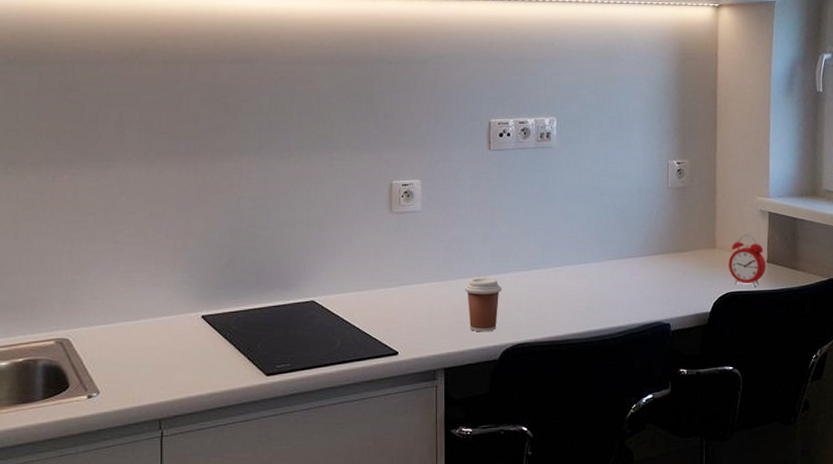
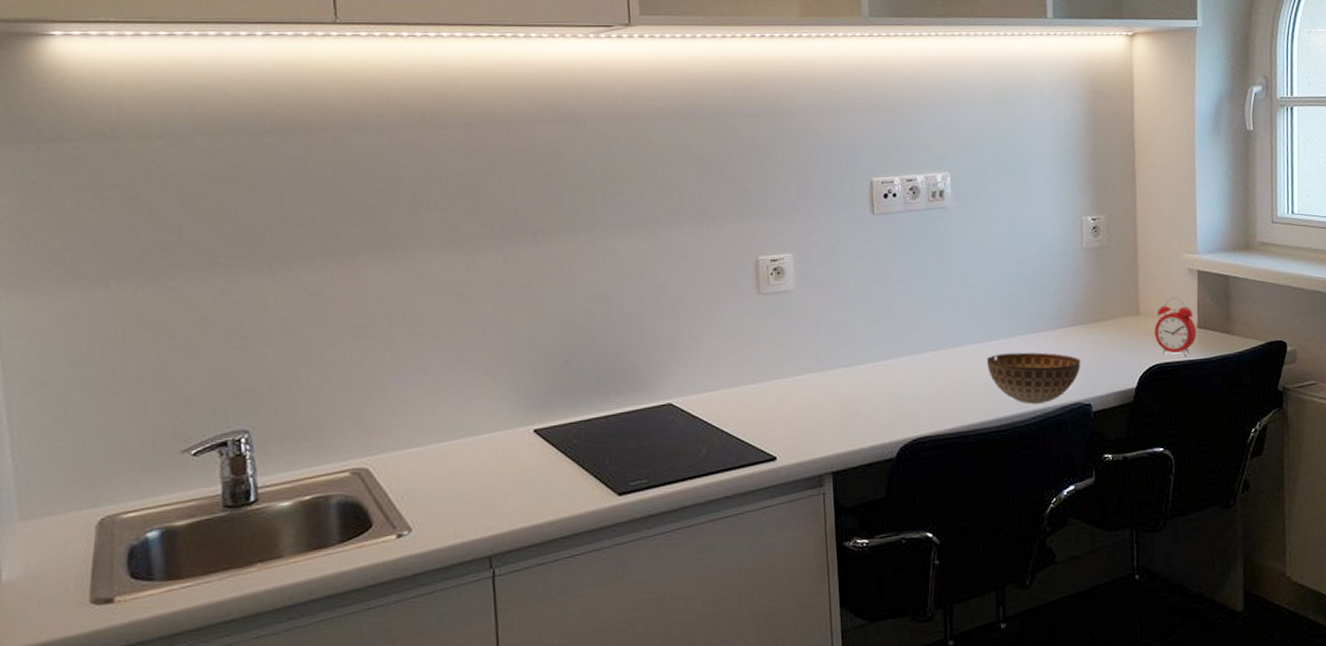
coffee cup: present [464,277,502,332] -> none [851,363,896,428]
bowl: none [580,275,663,321] -> present [986,352,1081,404]

